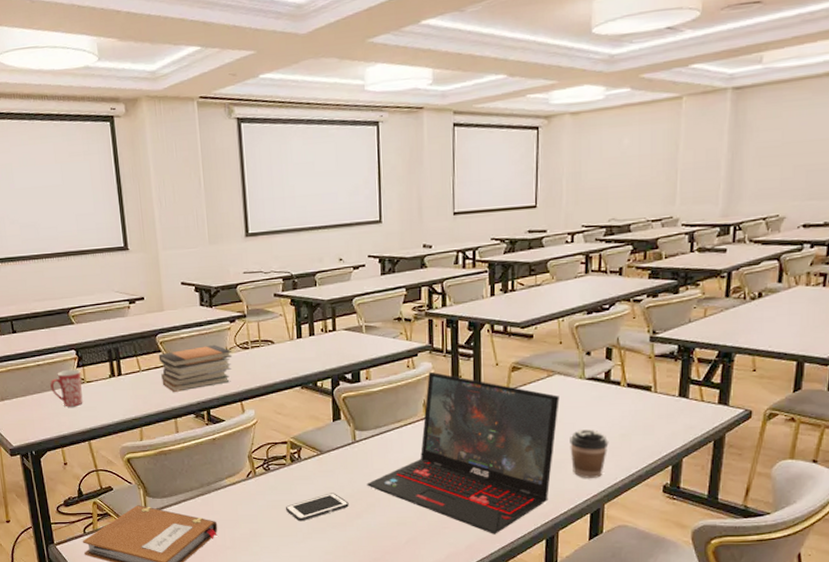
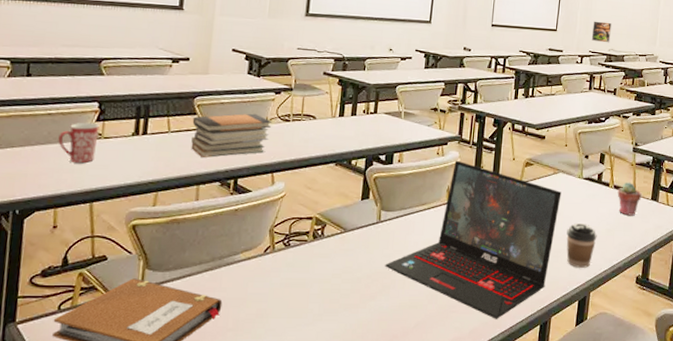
cell phone: present [286,493,349,522] -> none [300,272,365,302]
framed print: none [583,185,611,213] -> present [591,21,612,43]
potted succulent: none [632,378,665,417] -> present [617,182,642,216]

